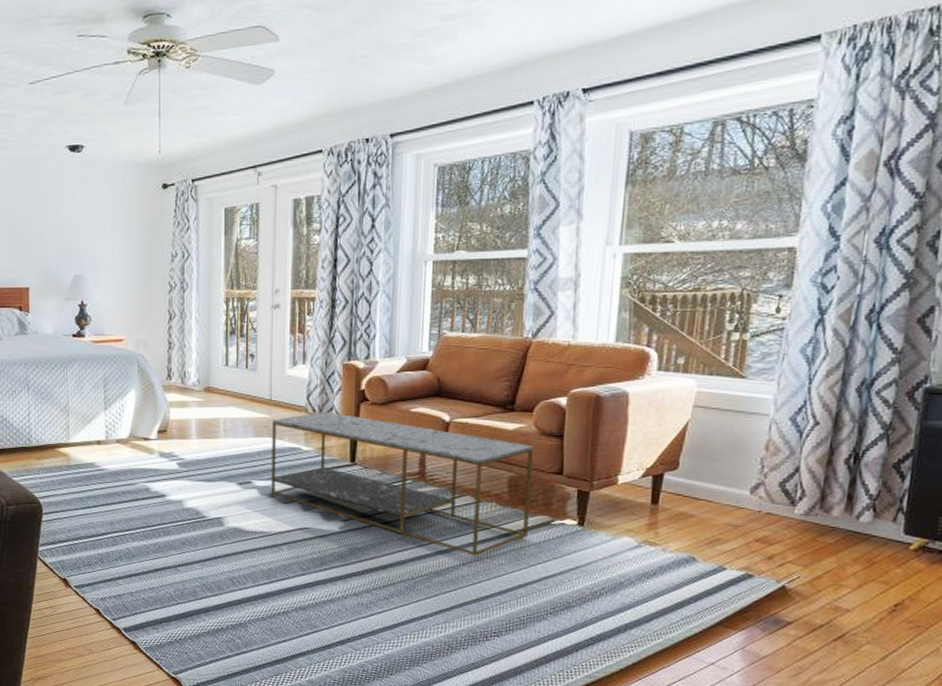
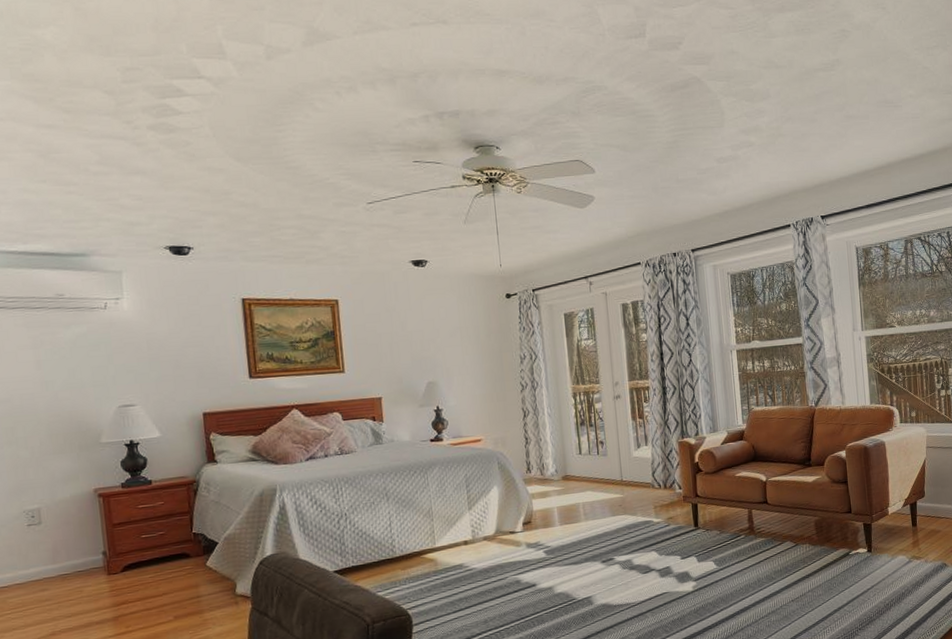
coffee table: present [271,411,533,556] -> none [625,485,835,592]

